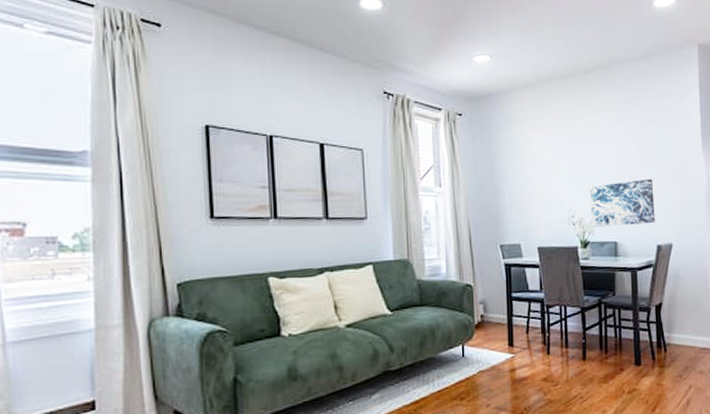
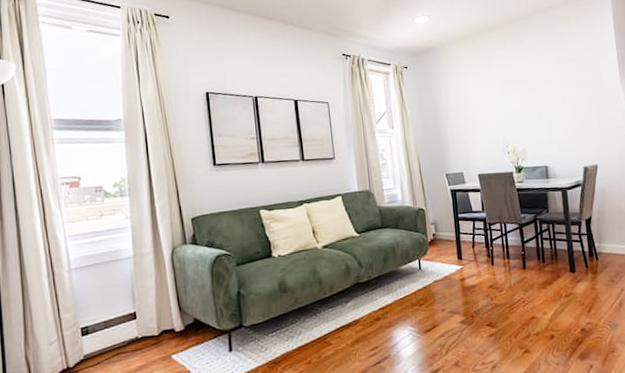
wall art: present [589,178,655,227] -> none [520,109,581,155]

